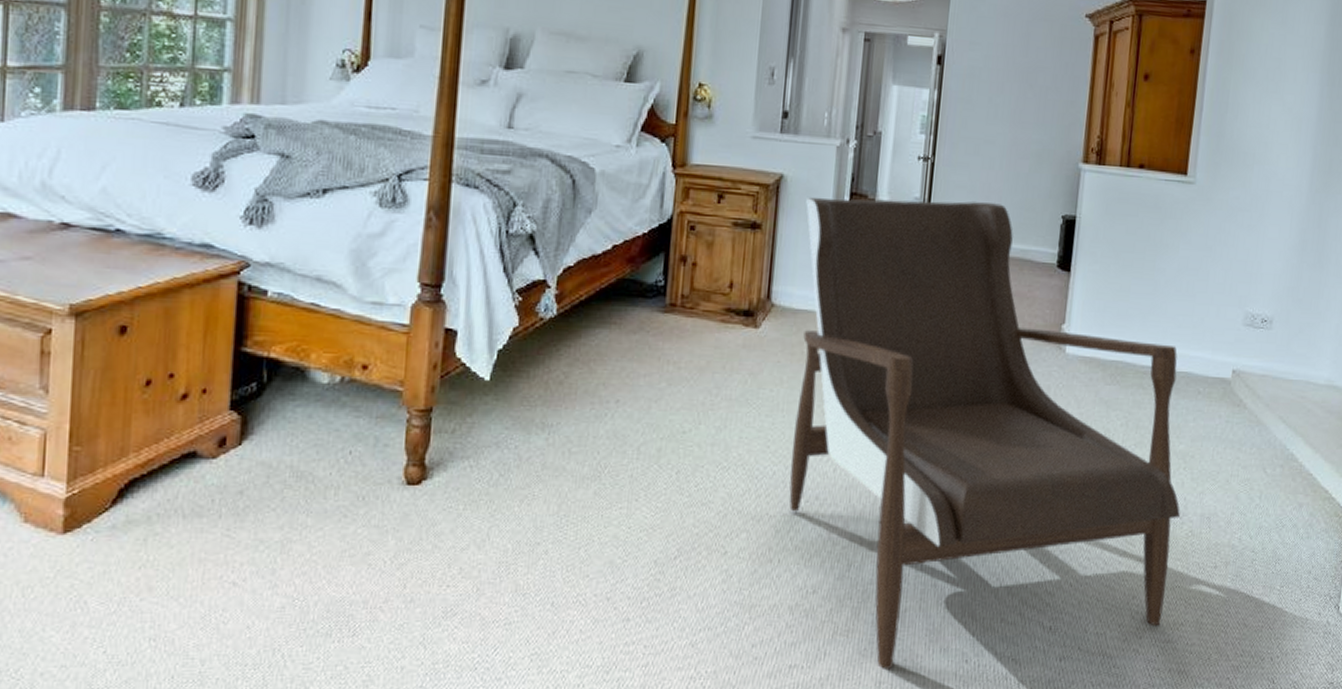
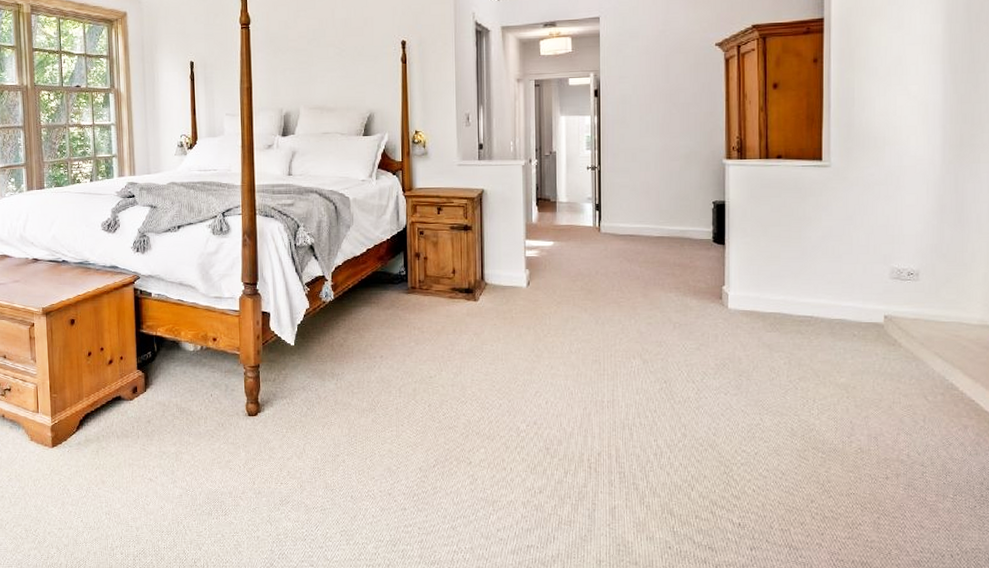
armchair: present [789,197,1180,669] -> none [503,197,848,551]

